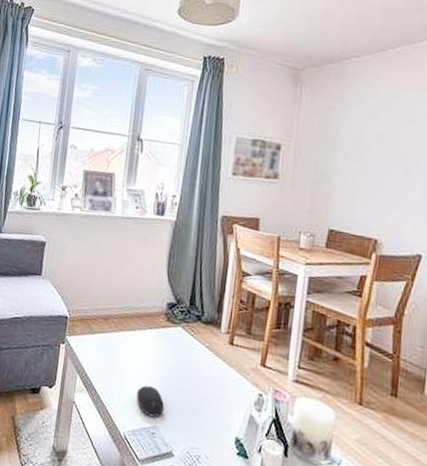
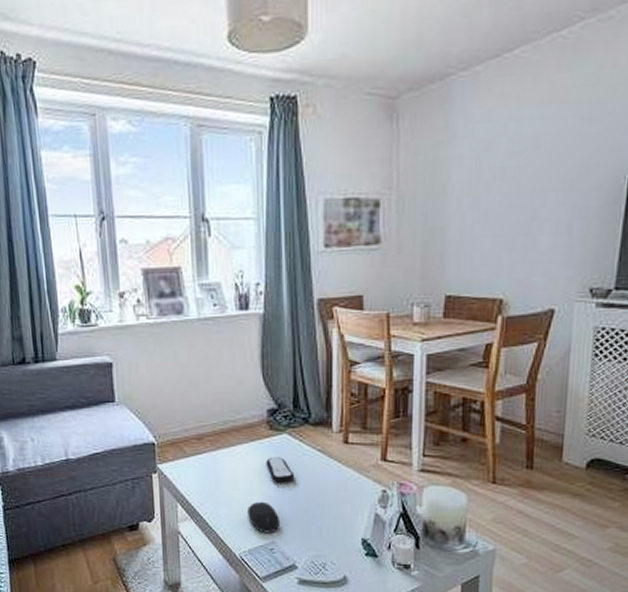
remote control: none [159,346,183,372] -> present [266,457,295,483]

